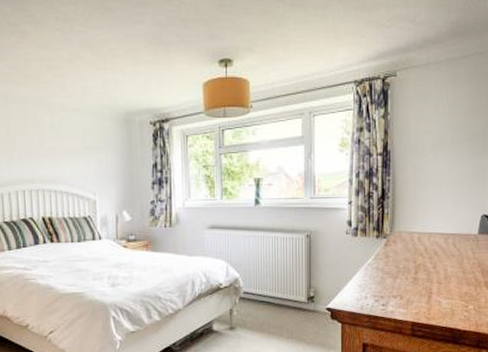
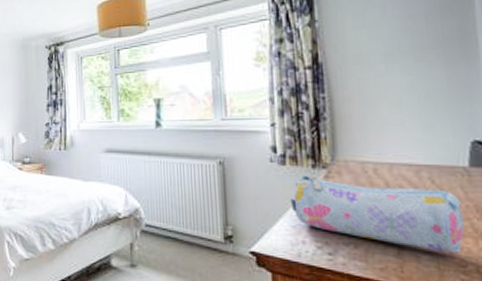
pencil case: none [359,244,470,299] -> present [290,175,464,255]

